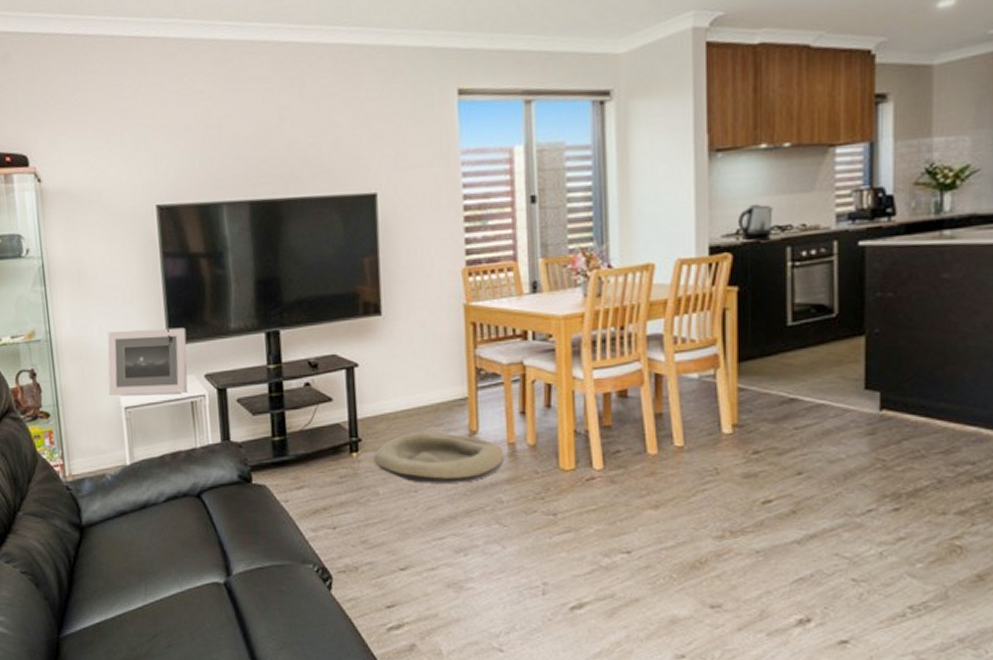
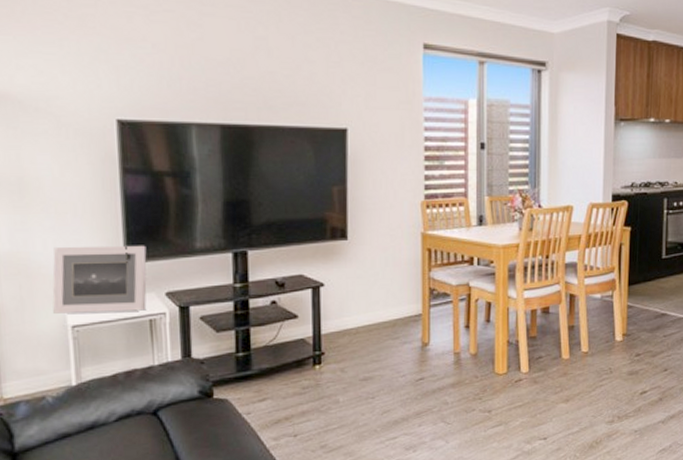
dog bed: present [374,431,505,483] -> none [336,344,451,391]
kettle: present [739,203,773,241] -> none [633,164,657,192]

